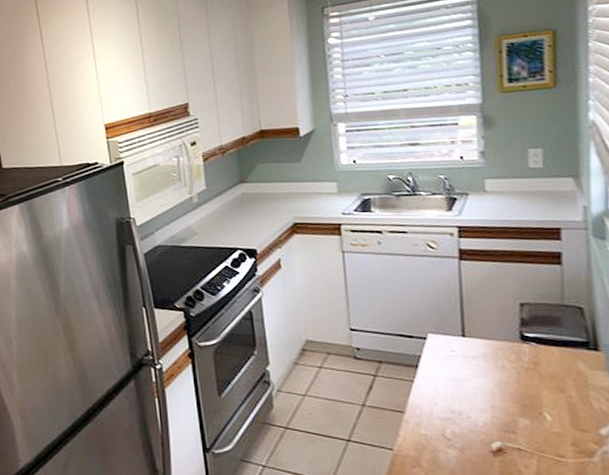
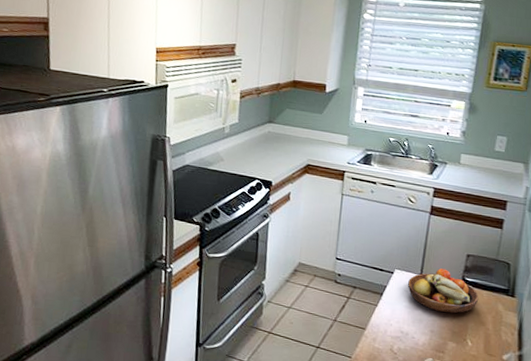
fruit bowl: none [448,325,549,381] -> present [408,268,479,314]

